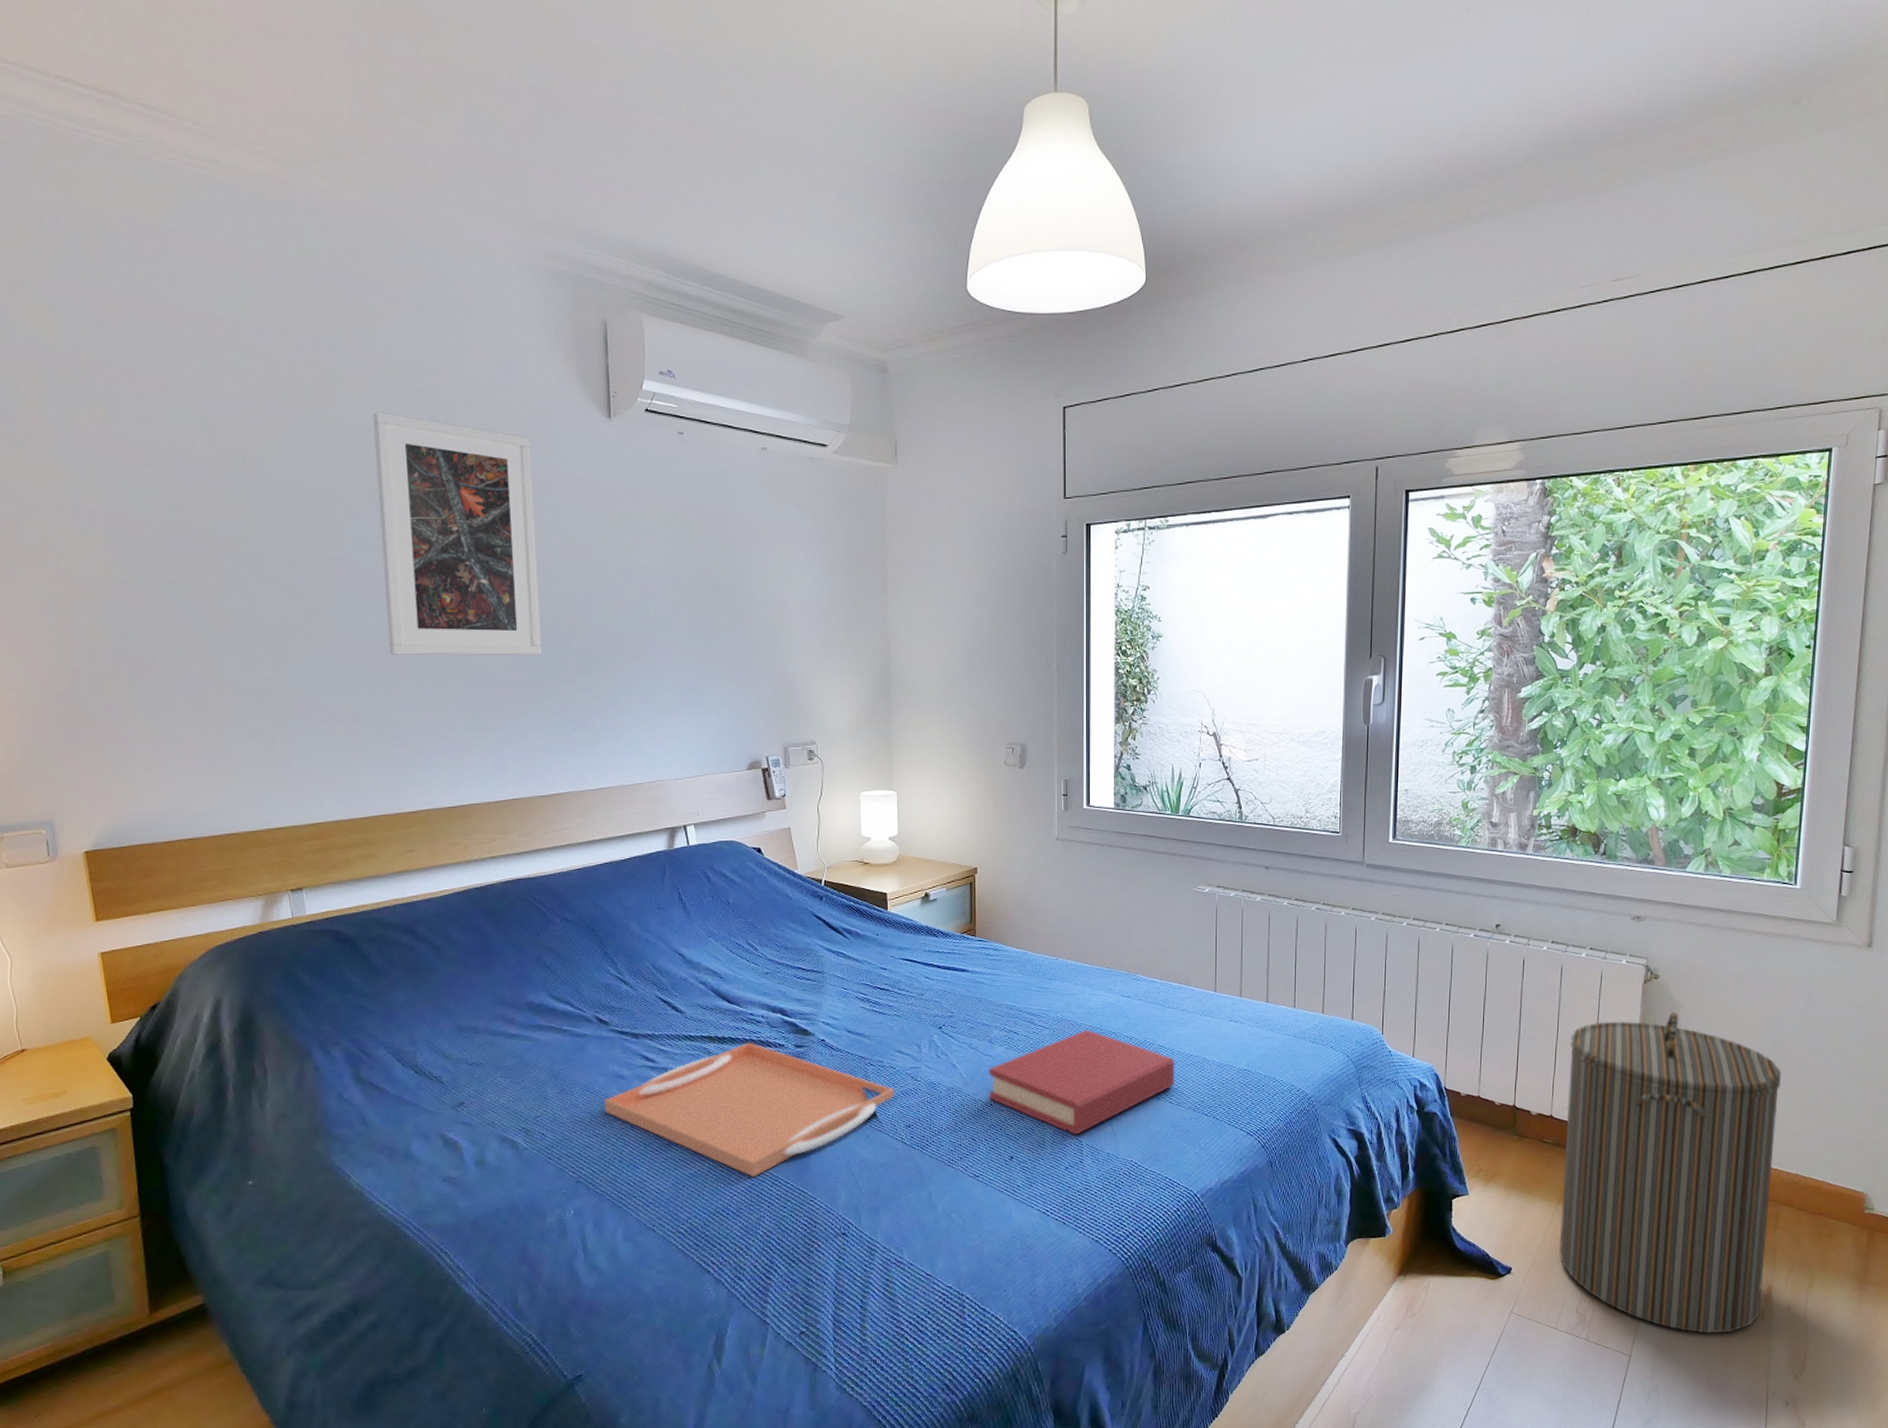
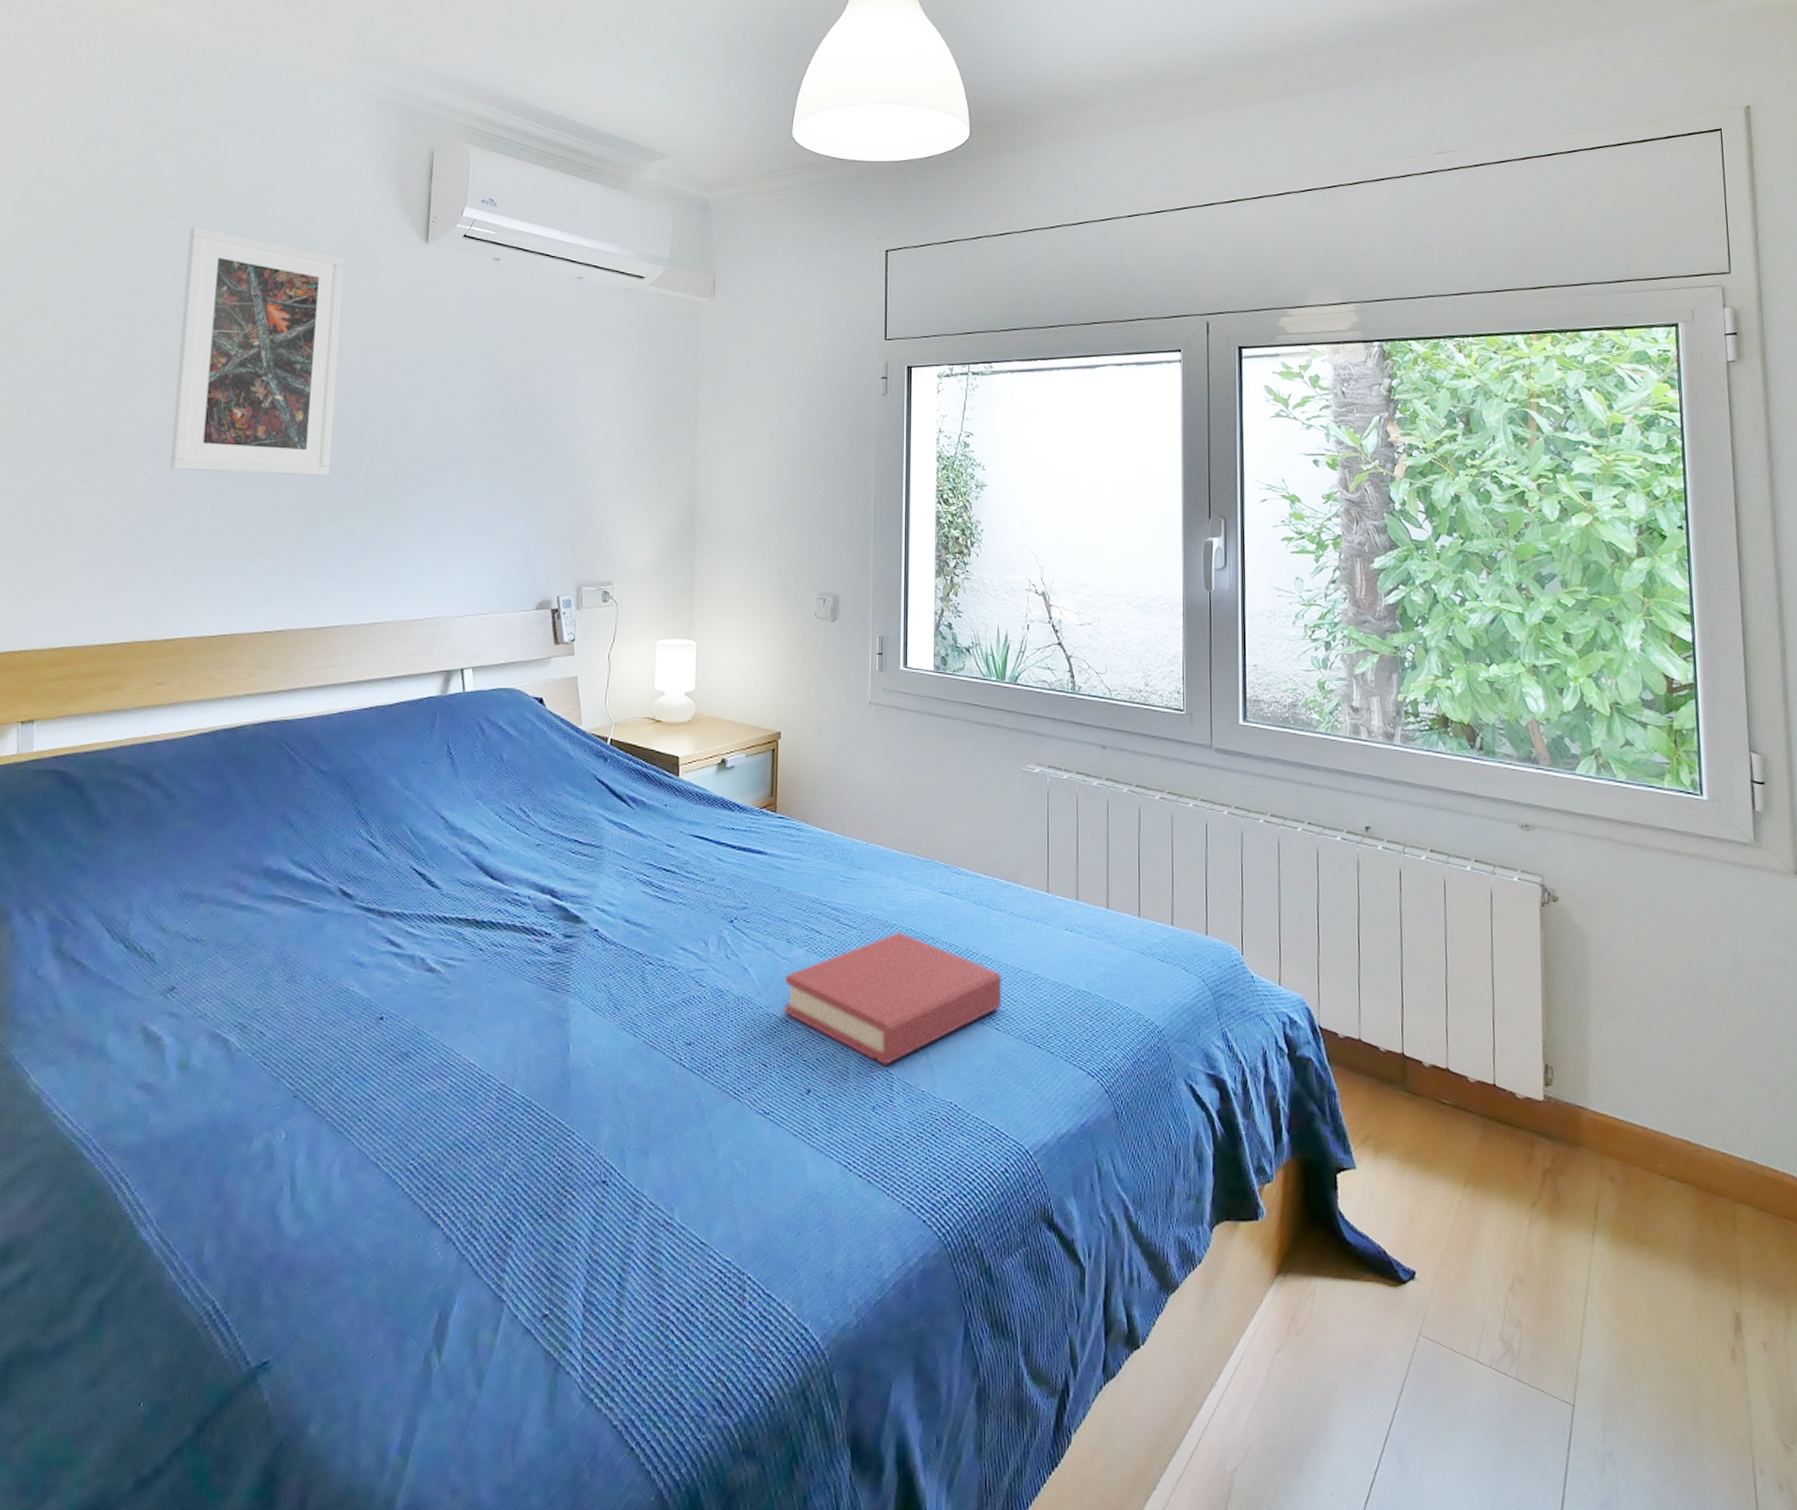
serving tray: present [603,1042,894,1177] -> none [336,928,675,1101]
laundry hamper: present [1558,1011,1781,1333] -> none [1463,942,1730,1379]

